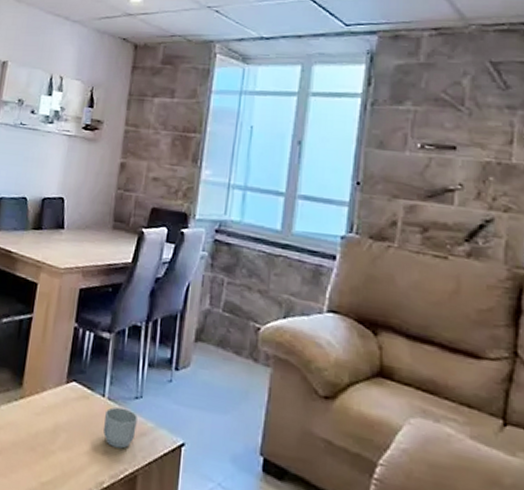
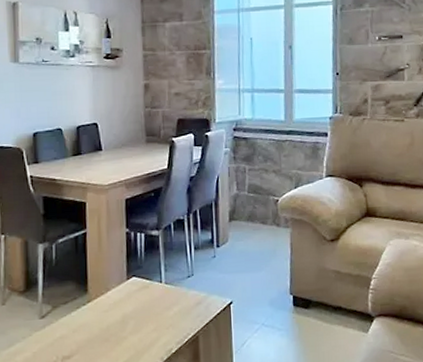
mug: present [103,407,138,449] -> none [165,287,193,320]

